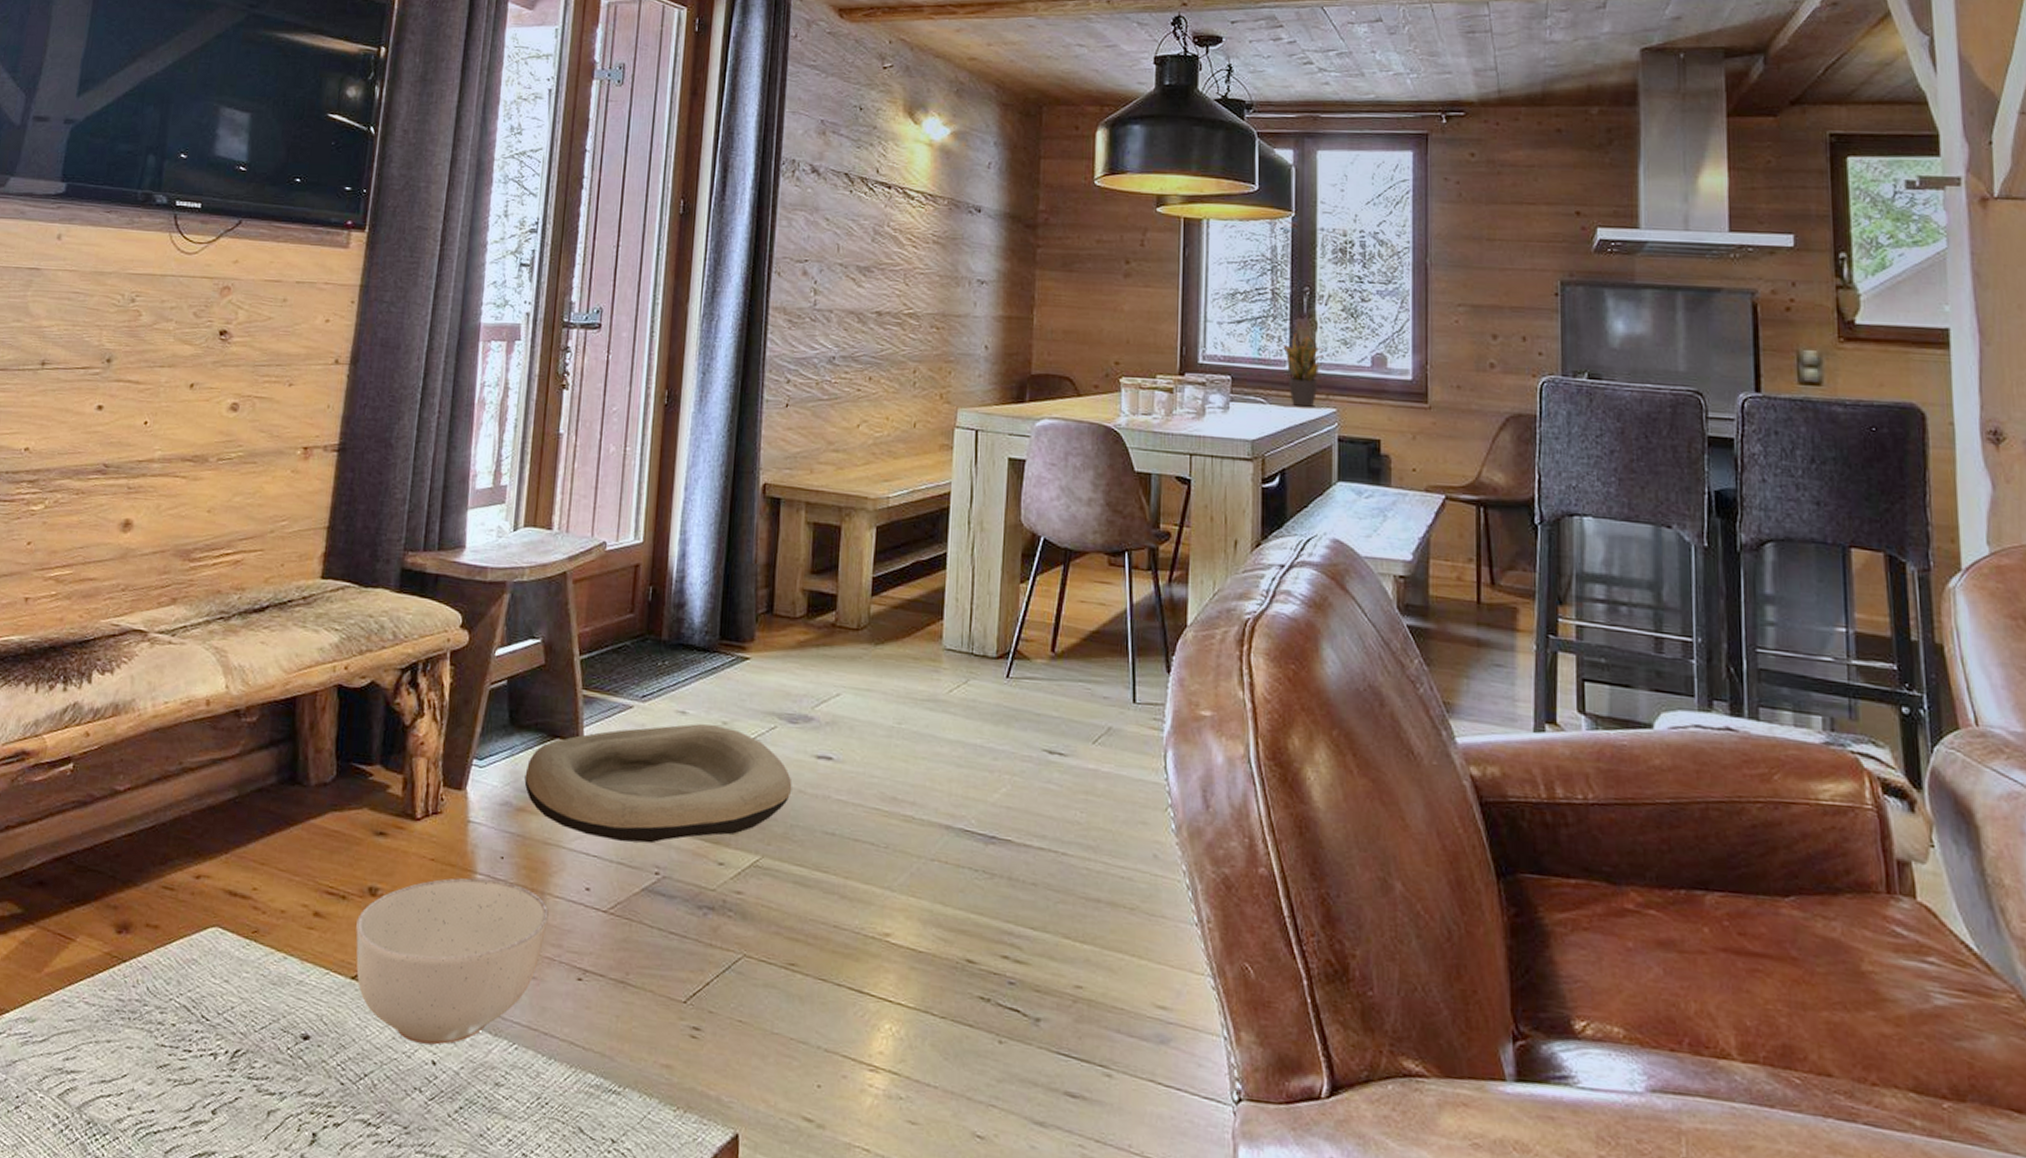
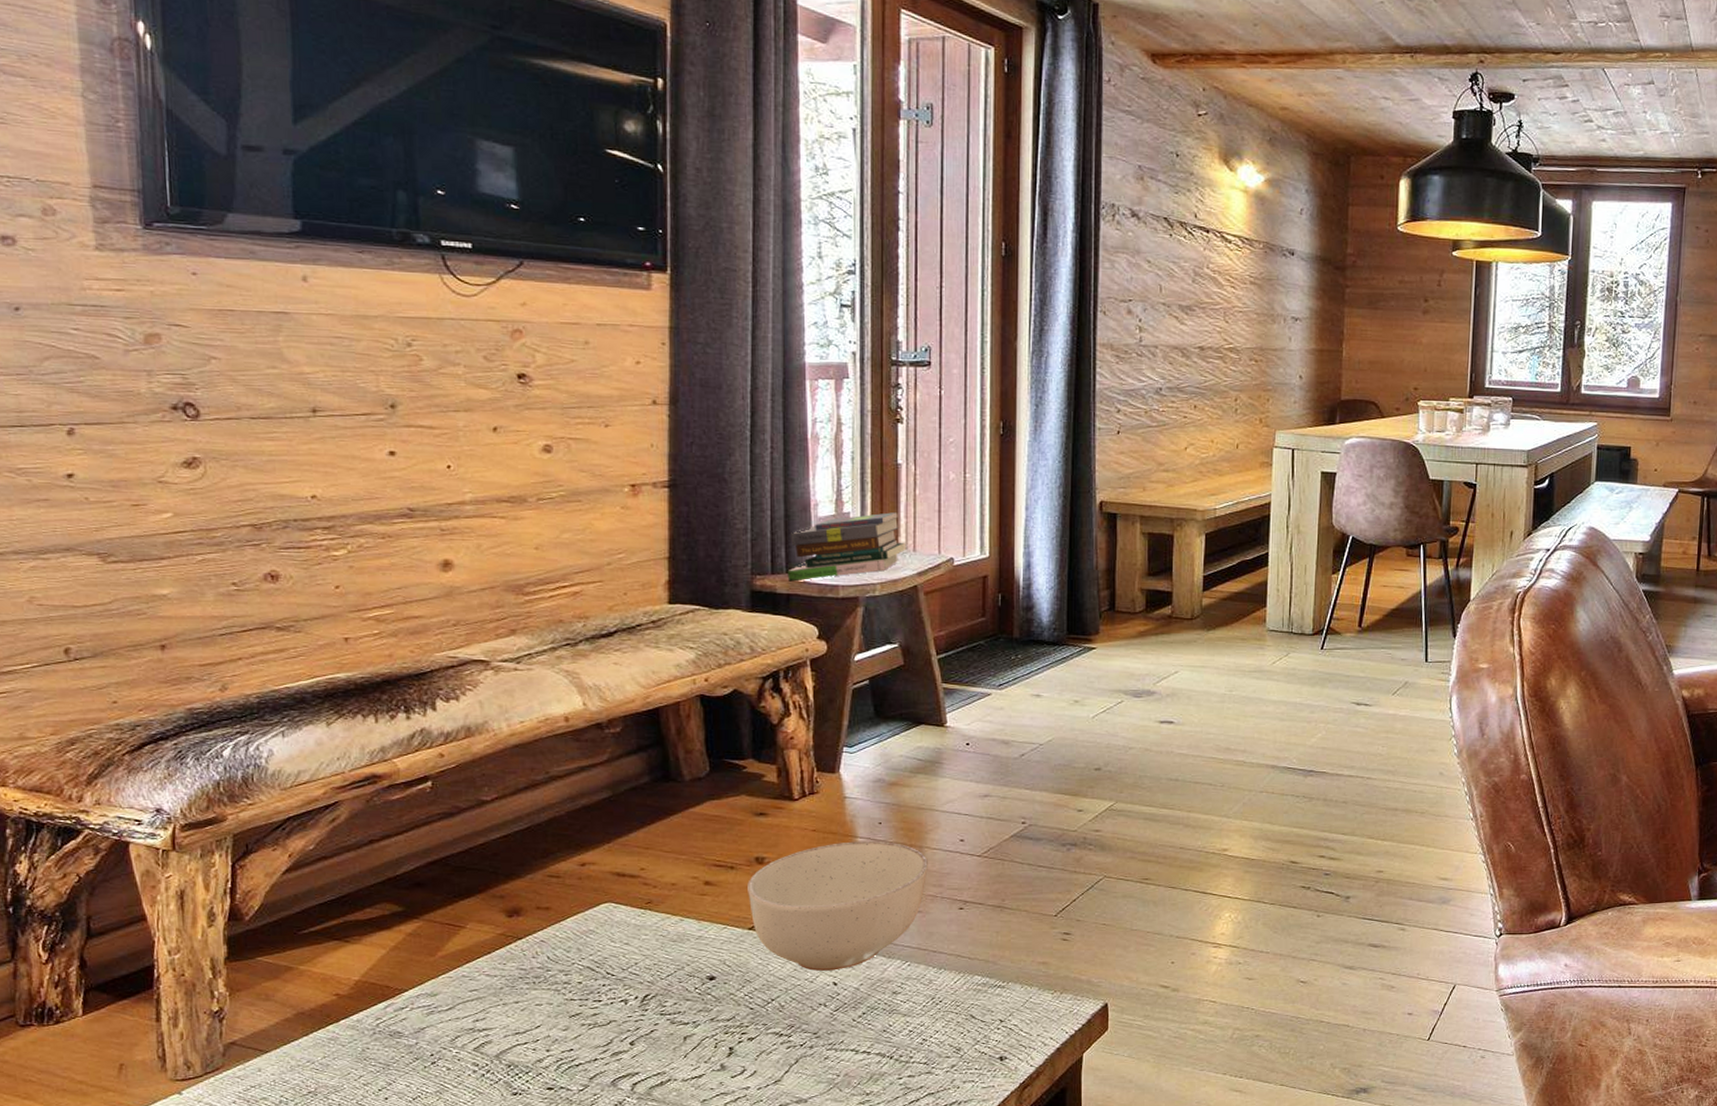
books: none [438,487,560,561] -> present [787,512,907,582]
dog bed: present [524,723,792,844] -> none [894,703,1139,801]
potted plant: present [1283,333,1323,408] -> none [1556,361,1589,423]

